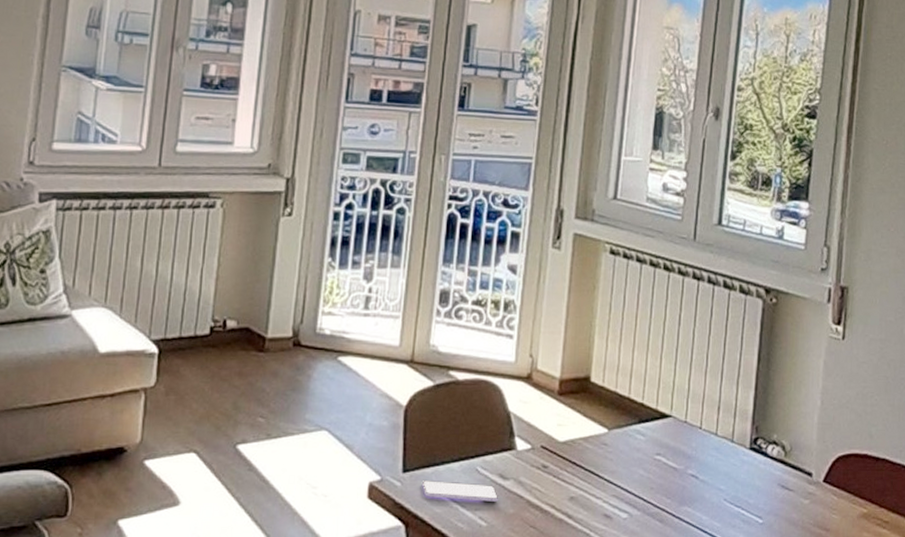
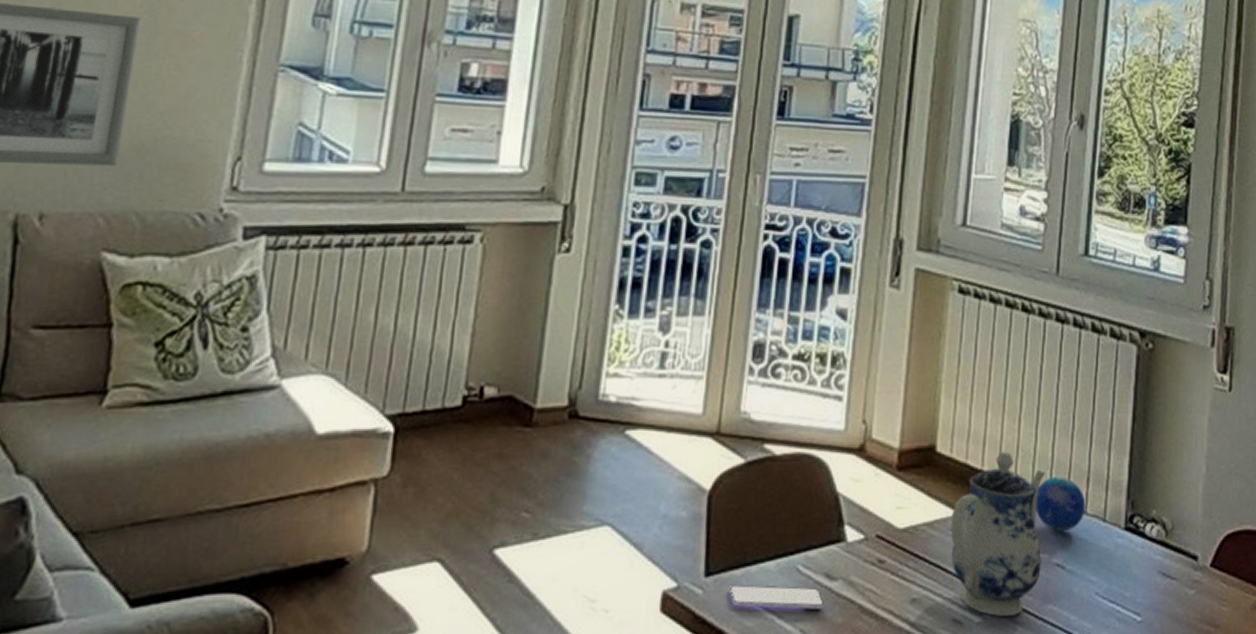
teapot: none [602,382,683,514] -> present [950,451,1046,616]
decorative orb: none [674,404,717,449] -> present [1036,476,1086,532]

